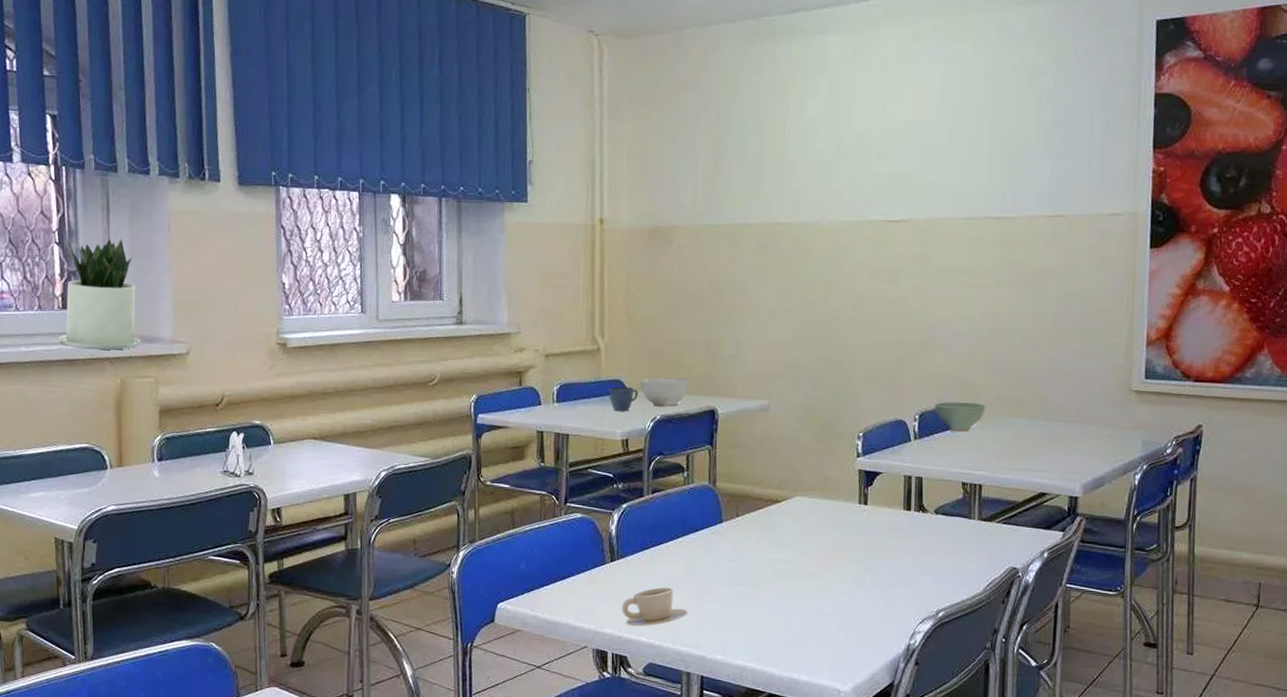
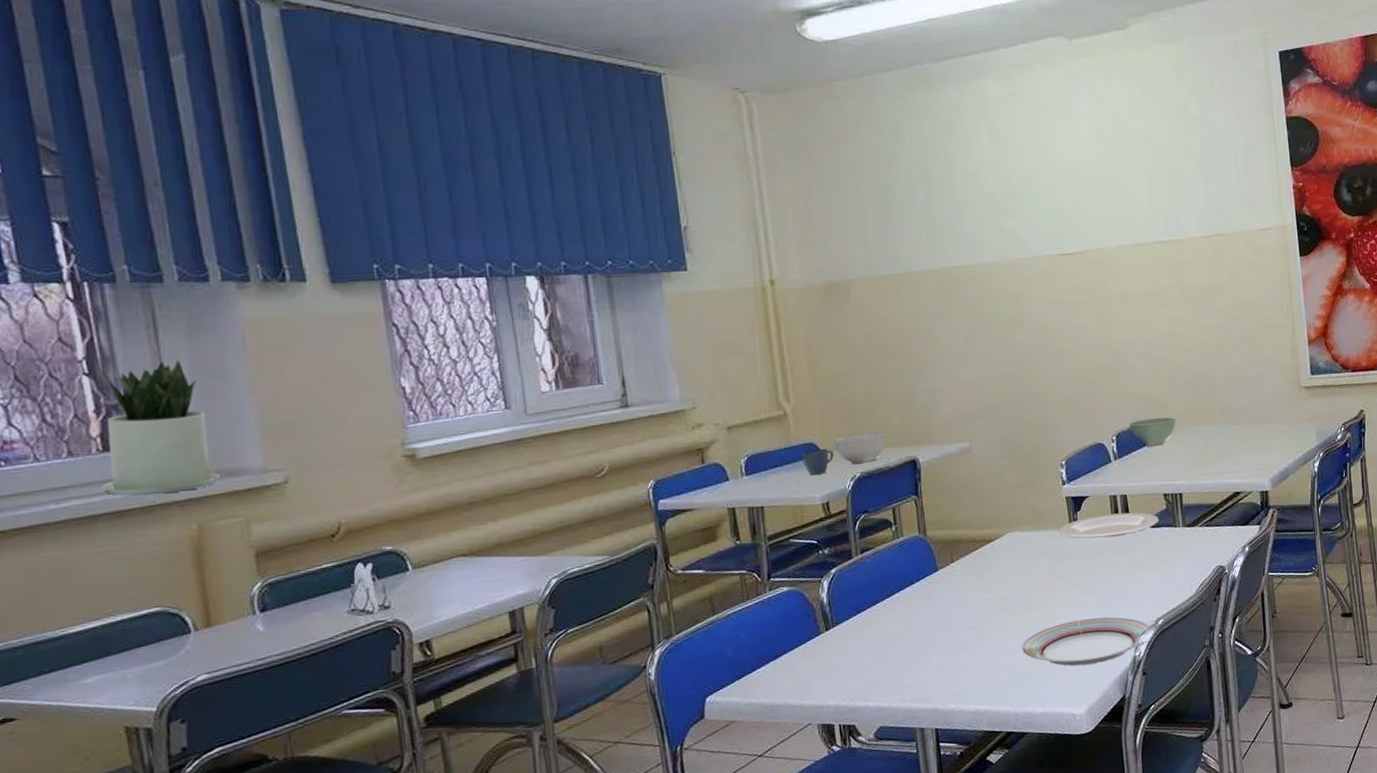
cup: present [622,587,688,627] -> none [843,646,914,694]
plate: none [794,596,931,644] -> present [1021,617,1152,666]
plate: none [847,493,954,519] -> present [1059,512,1159,539]

